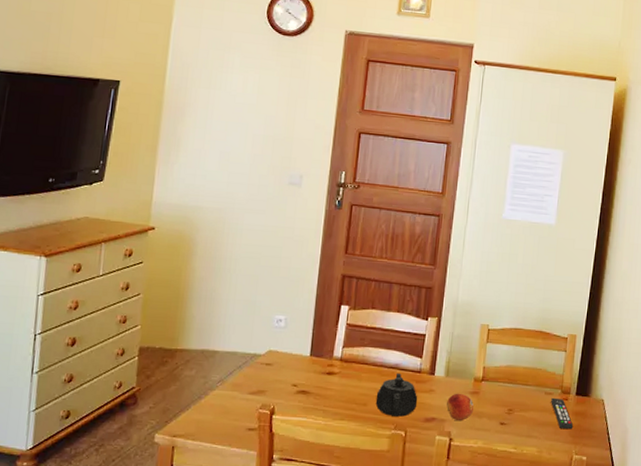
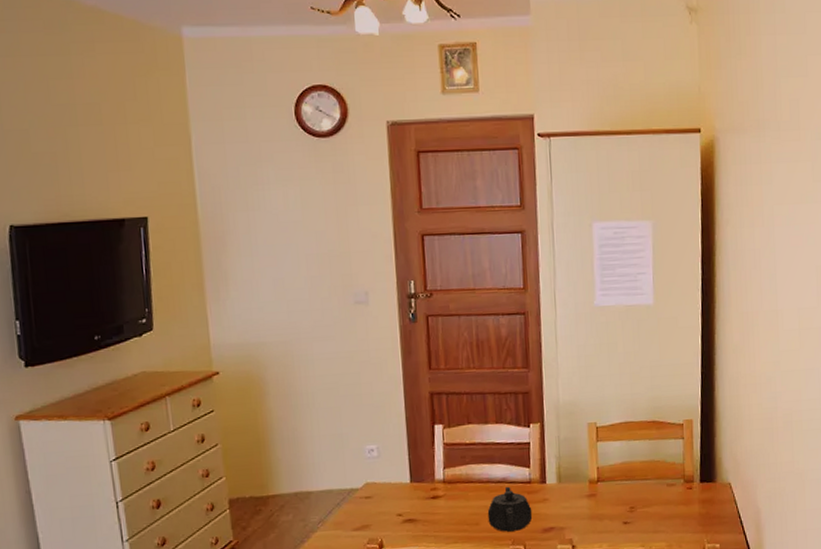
fruit: present [446,393,474,422] -> none [563,498,593,527]
remote control: present [551,397,573,430] -> none [674,488,701,519]

